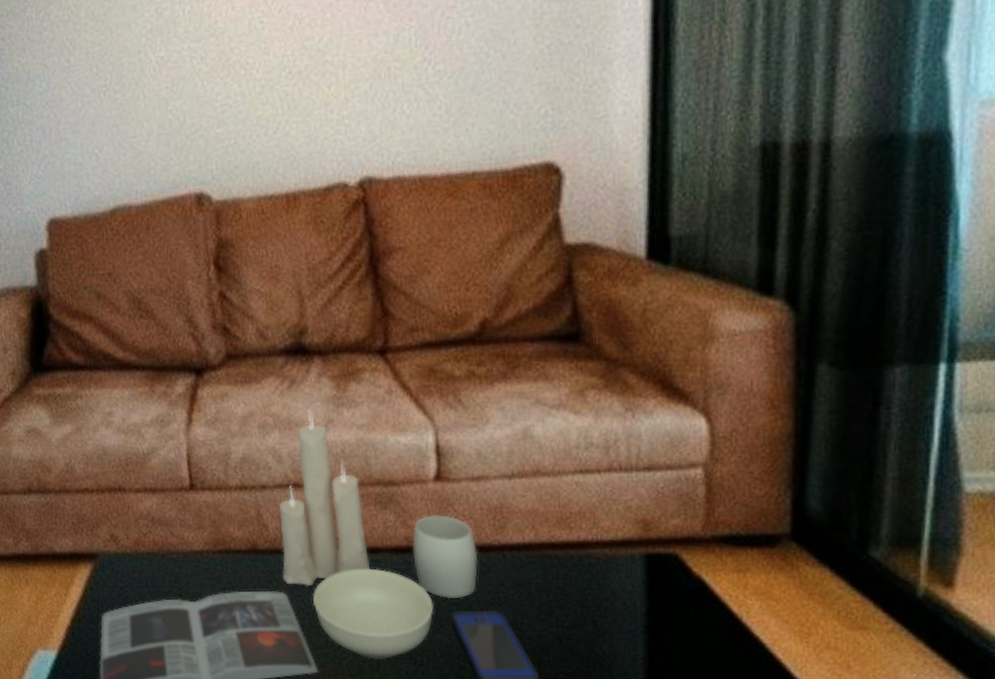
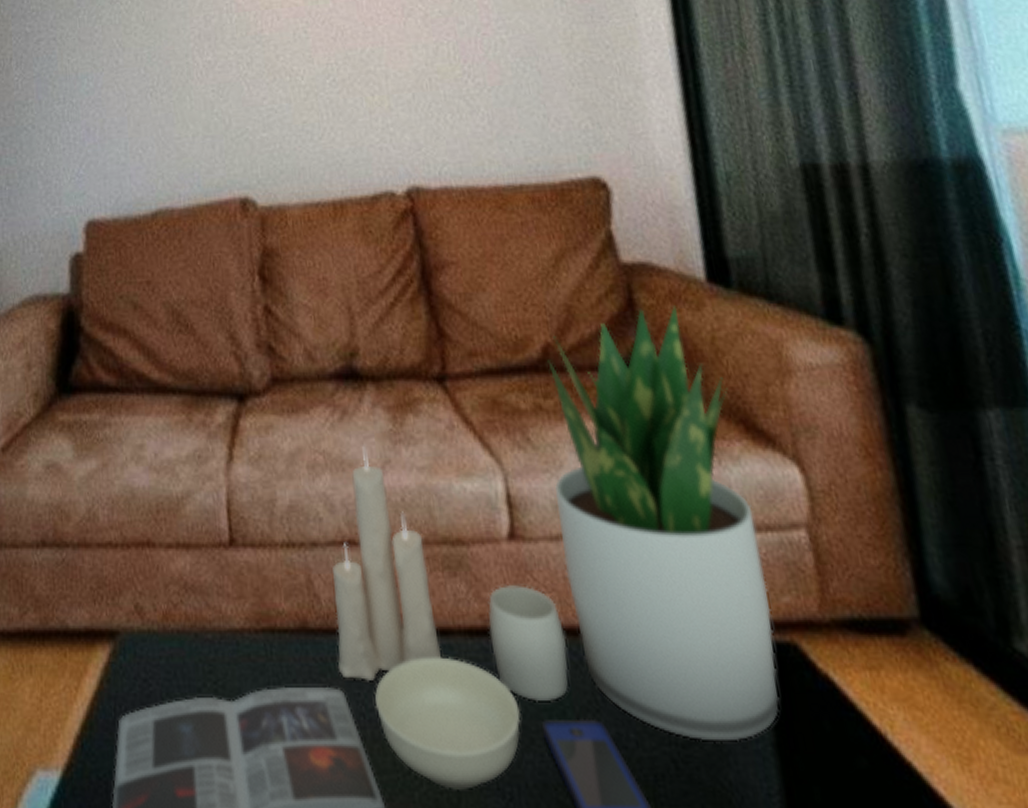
planter: none [481,282,660,625] -> present [547,306,780,742]

